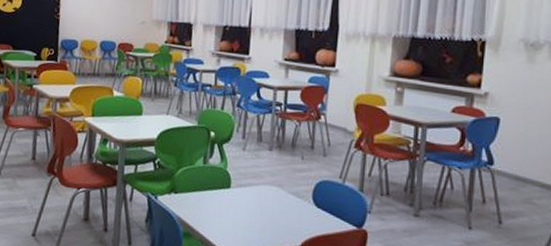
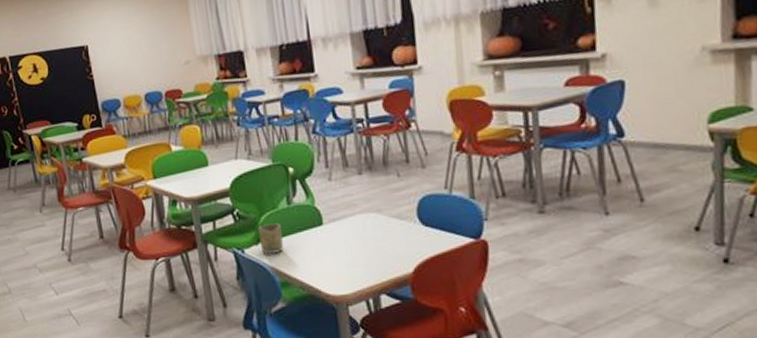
cup: none [172,177,194,205] -> present [258,223,284,254]

